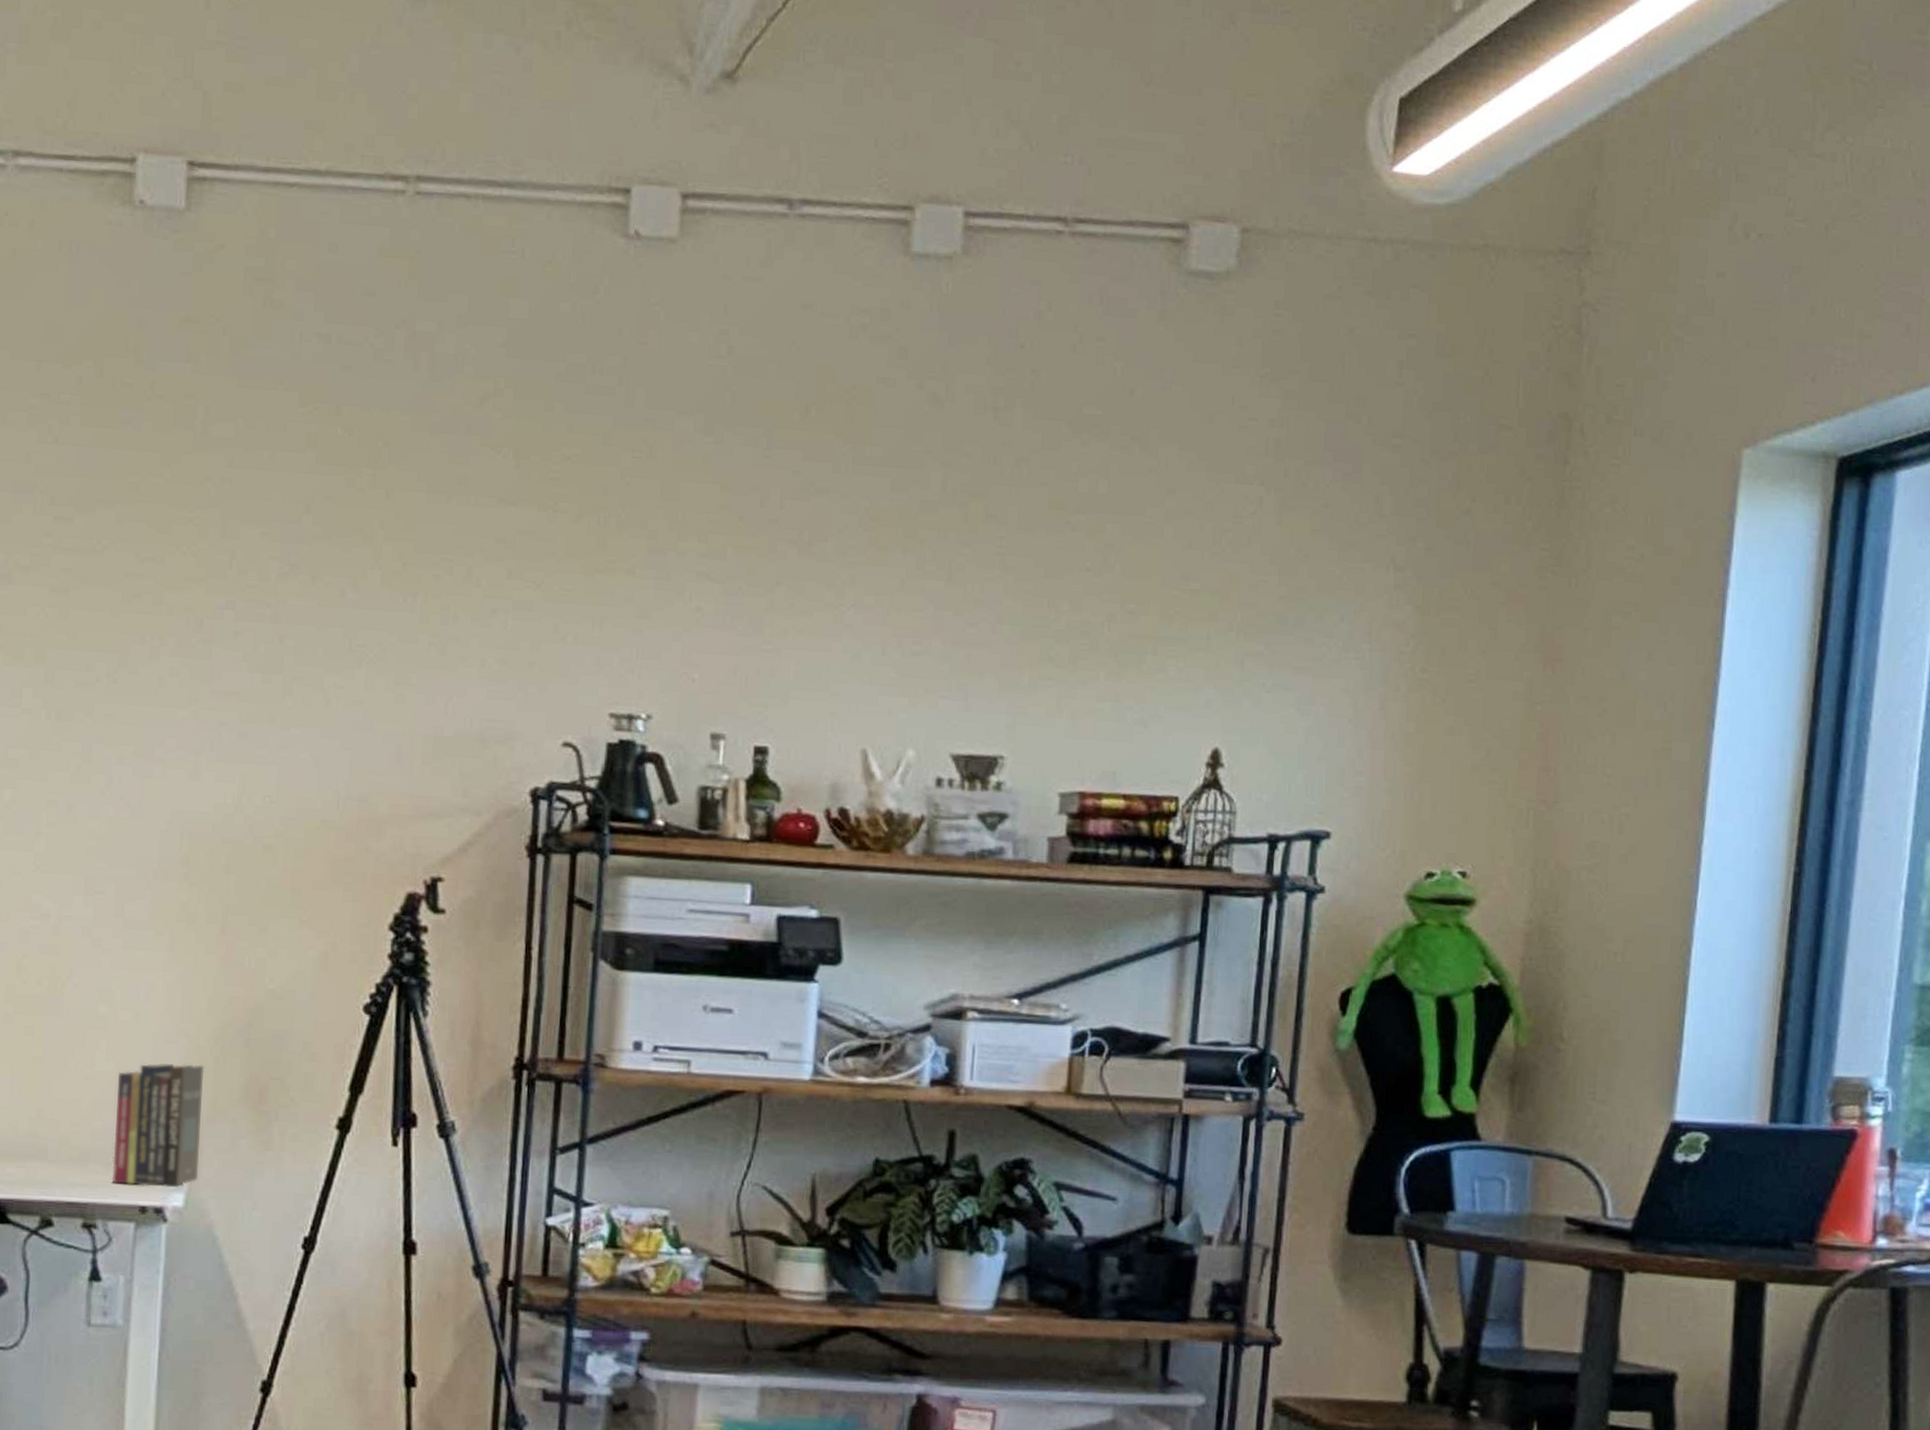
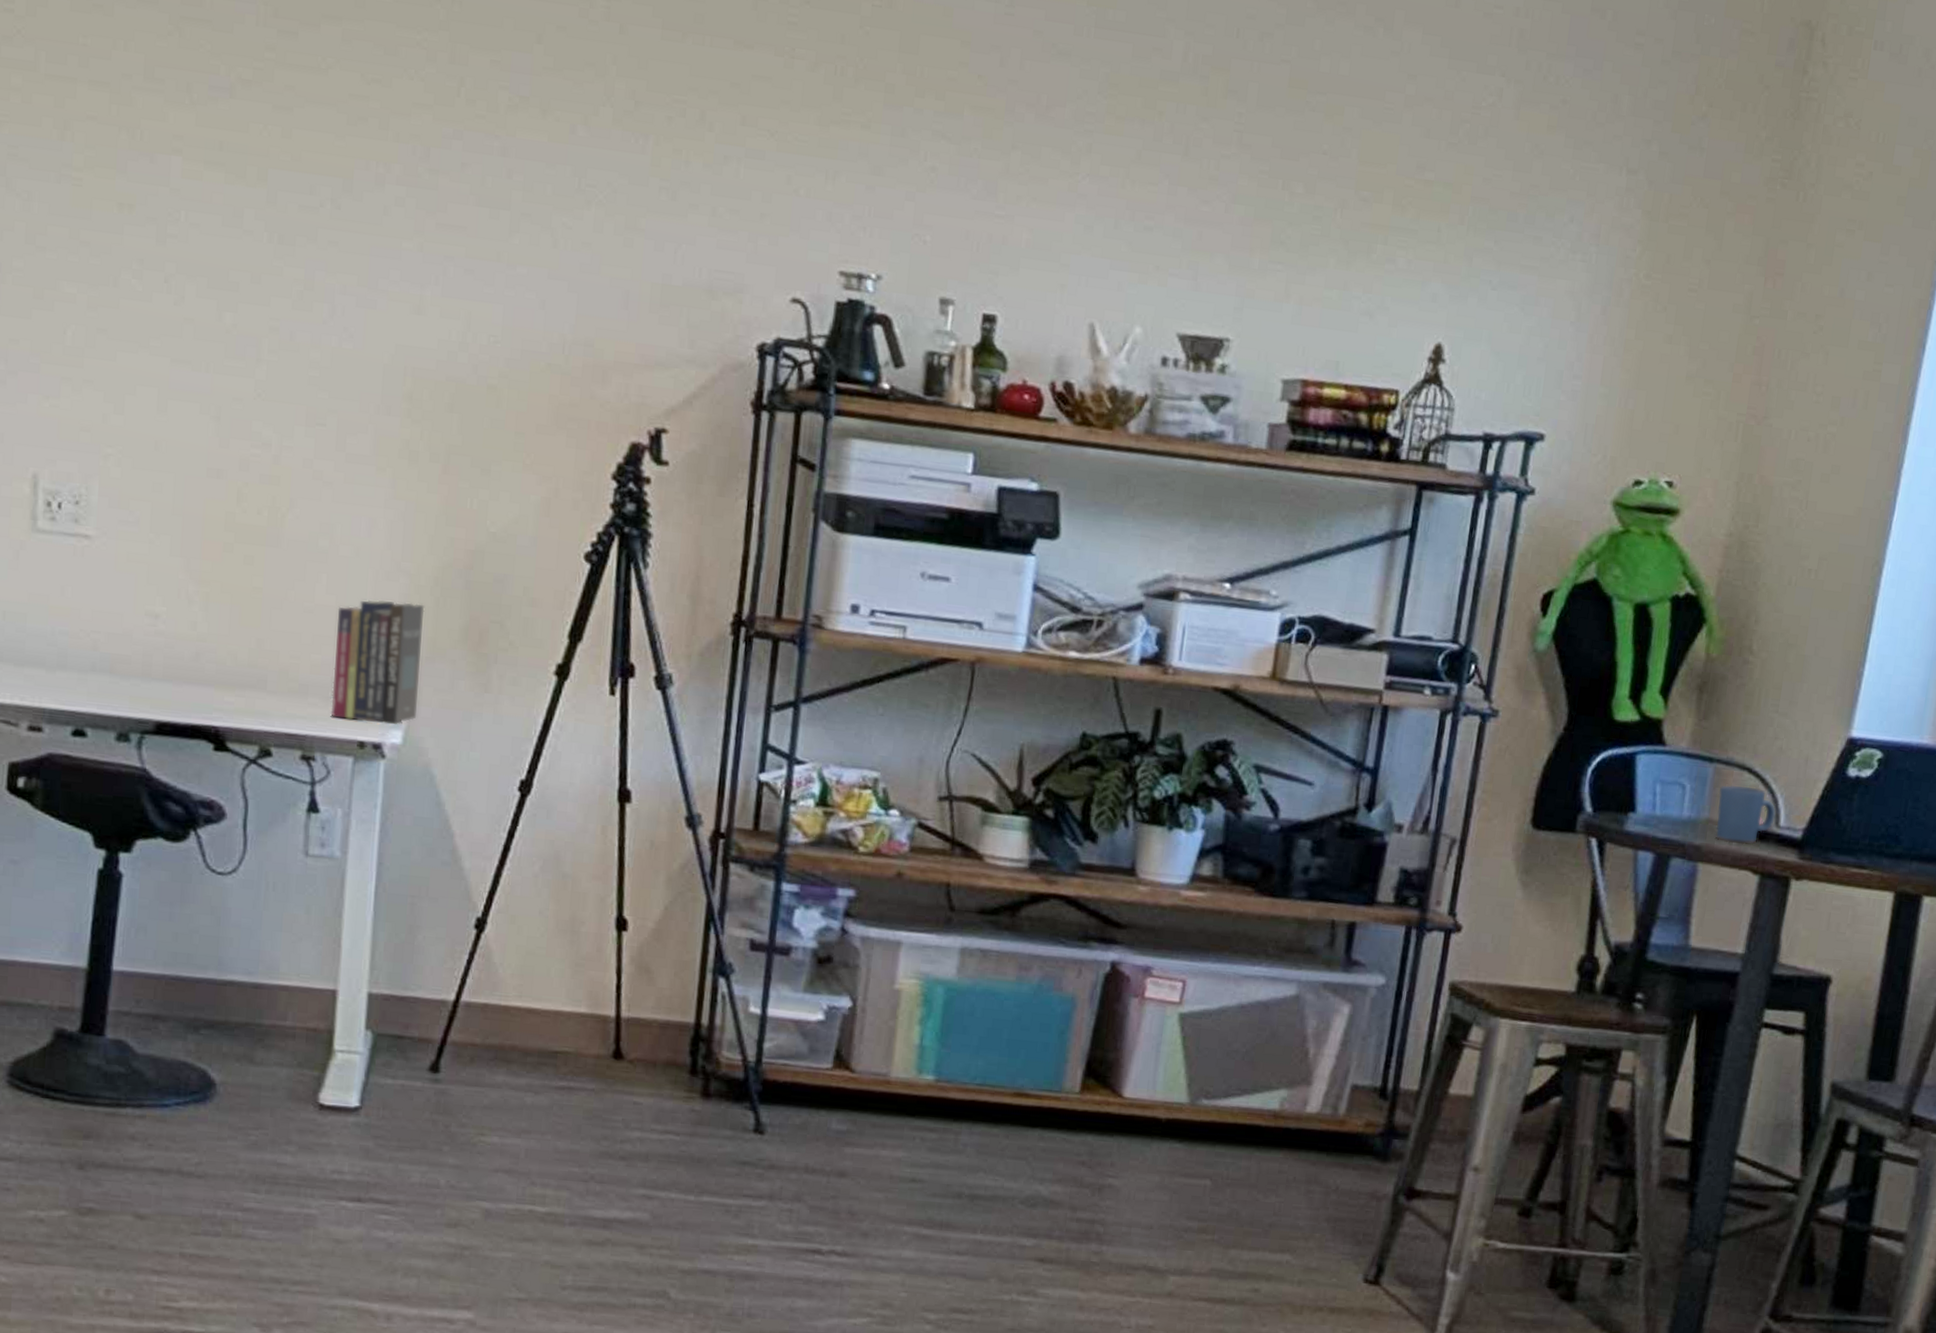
mug: none [1540,1177,1602,1239] -> present [1716,784,1776,845]

